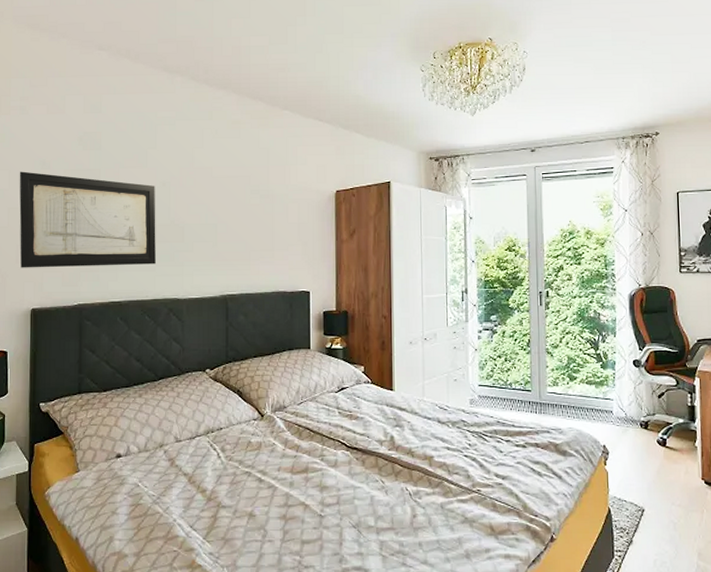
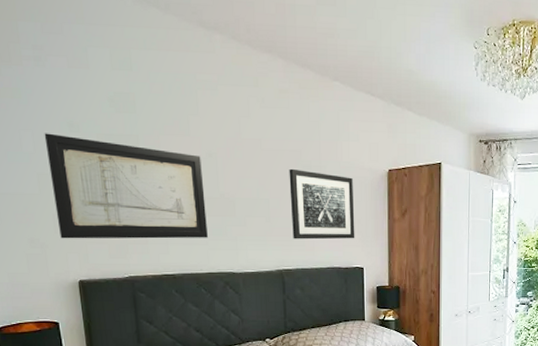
wall art: none [237,193,302,264] -> present [289,168,355,240]

